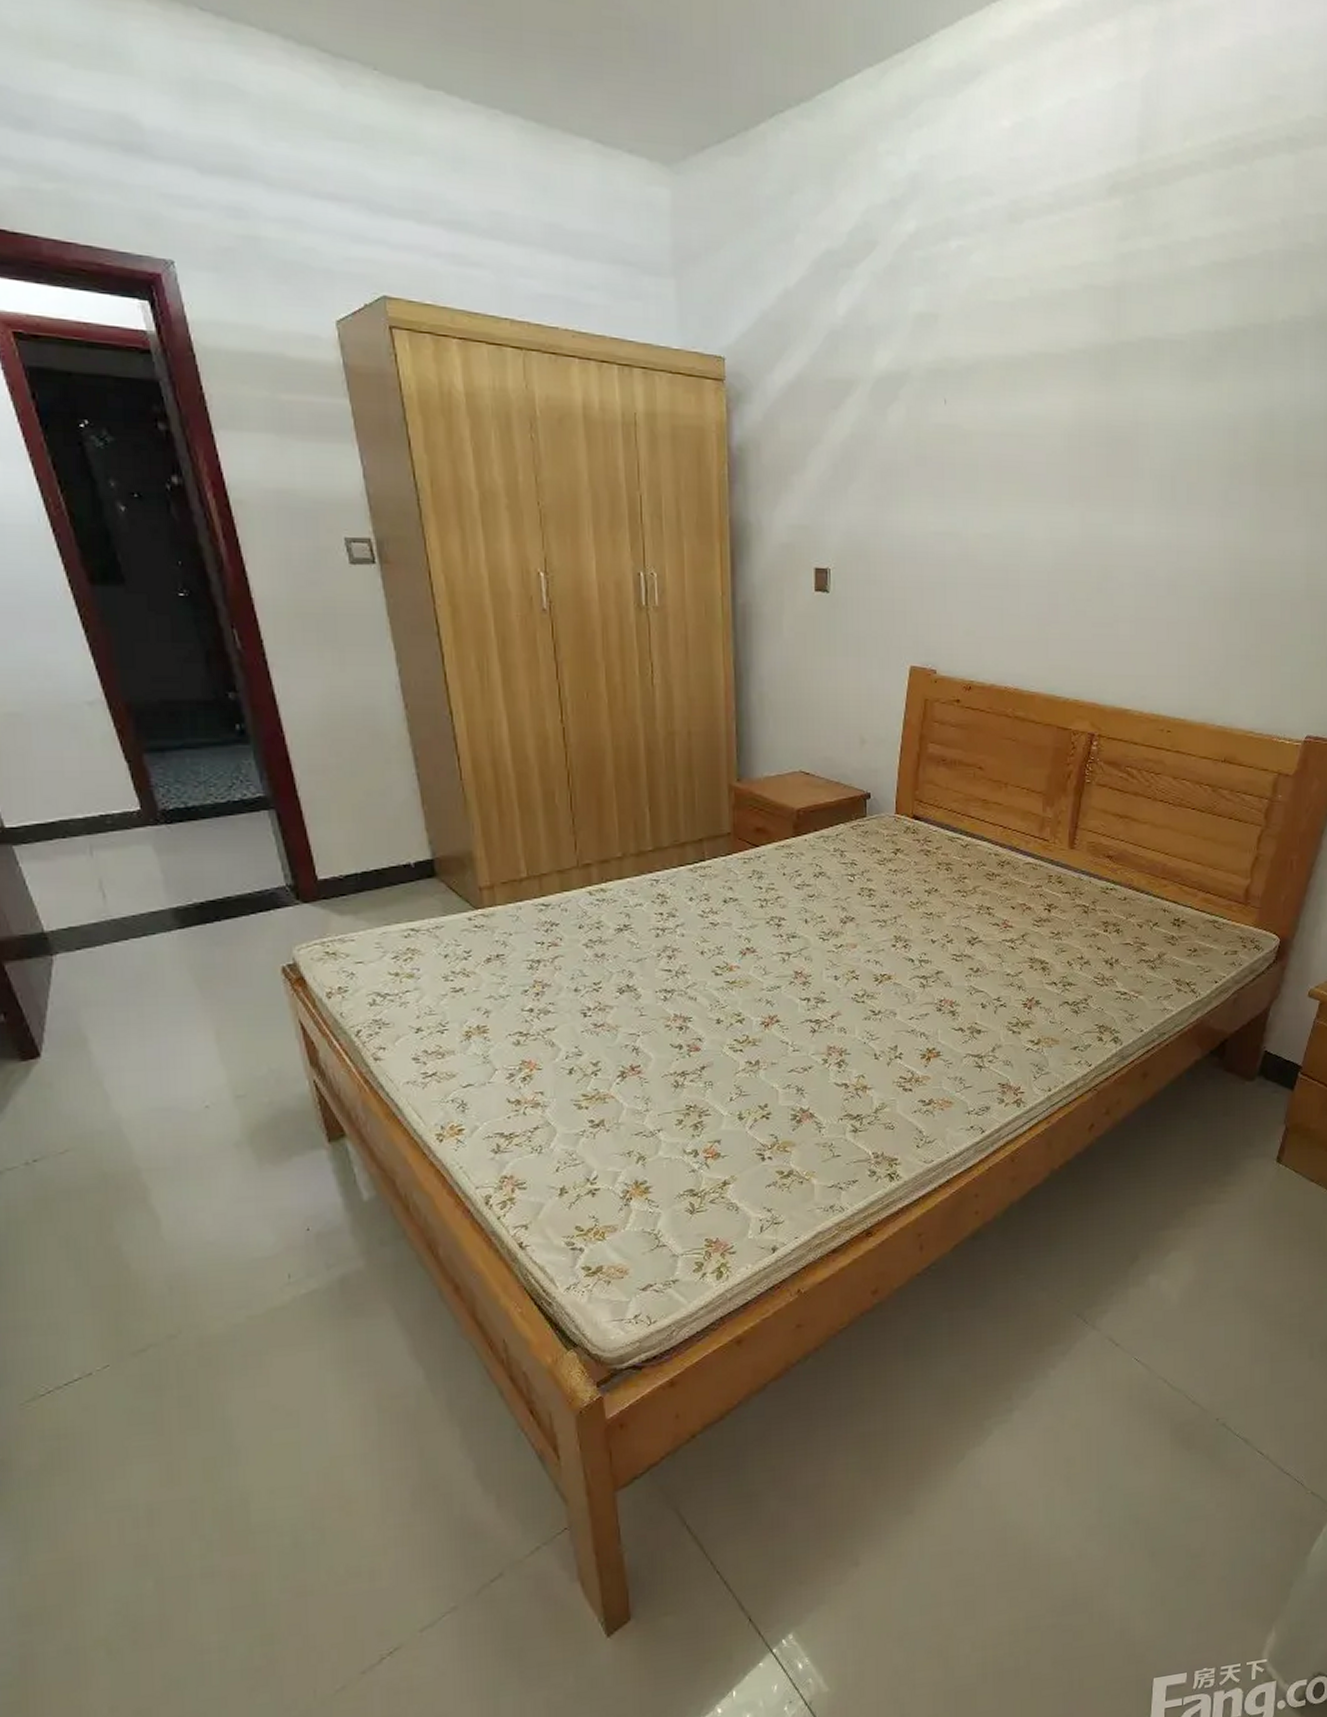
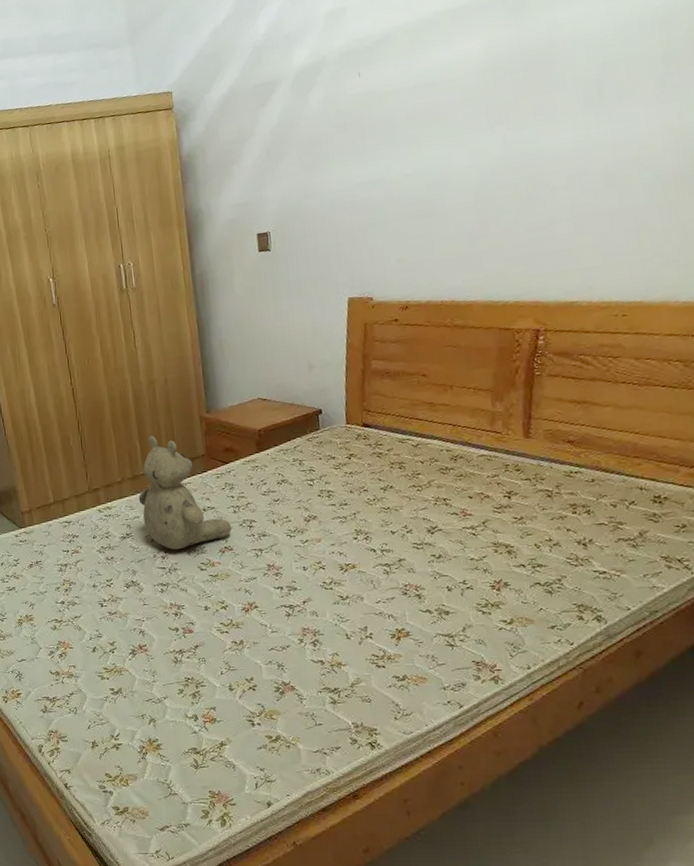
teddy bear: none [643,802,756,949] -> present [138,435,232,550]

